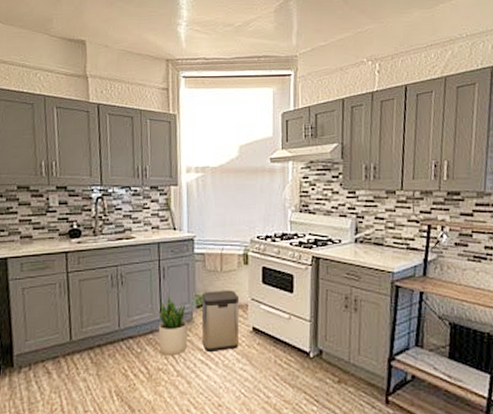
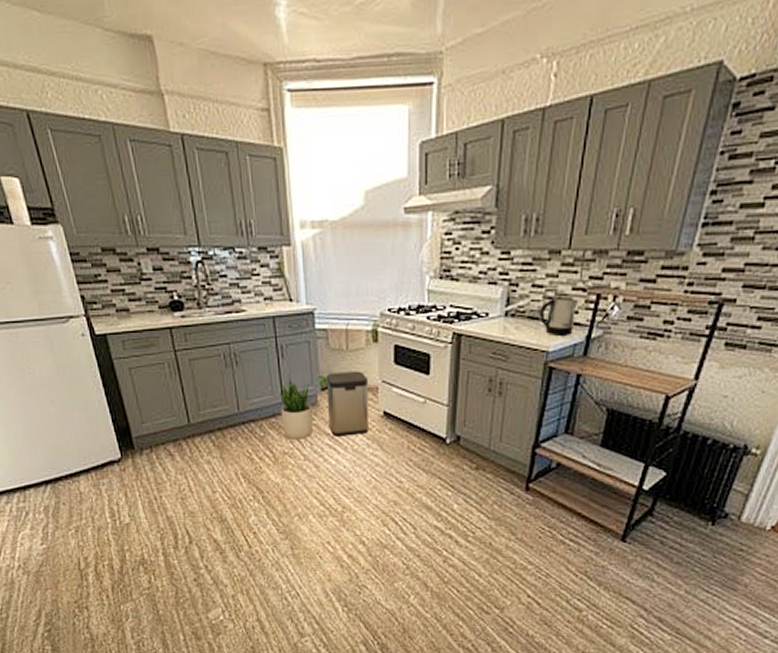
kettle: none [382,226,413,259] -> present [539,296,578,336]

